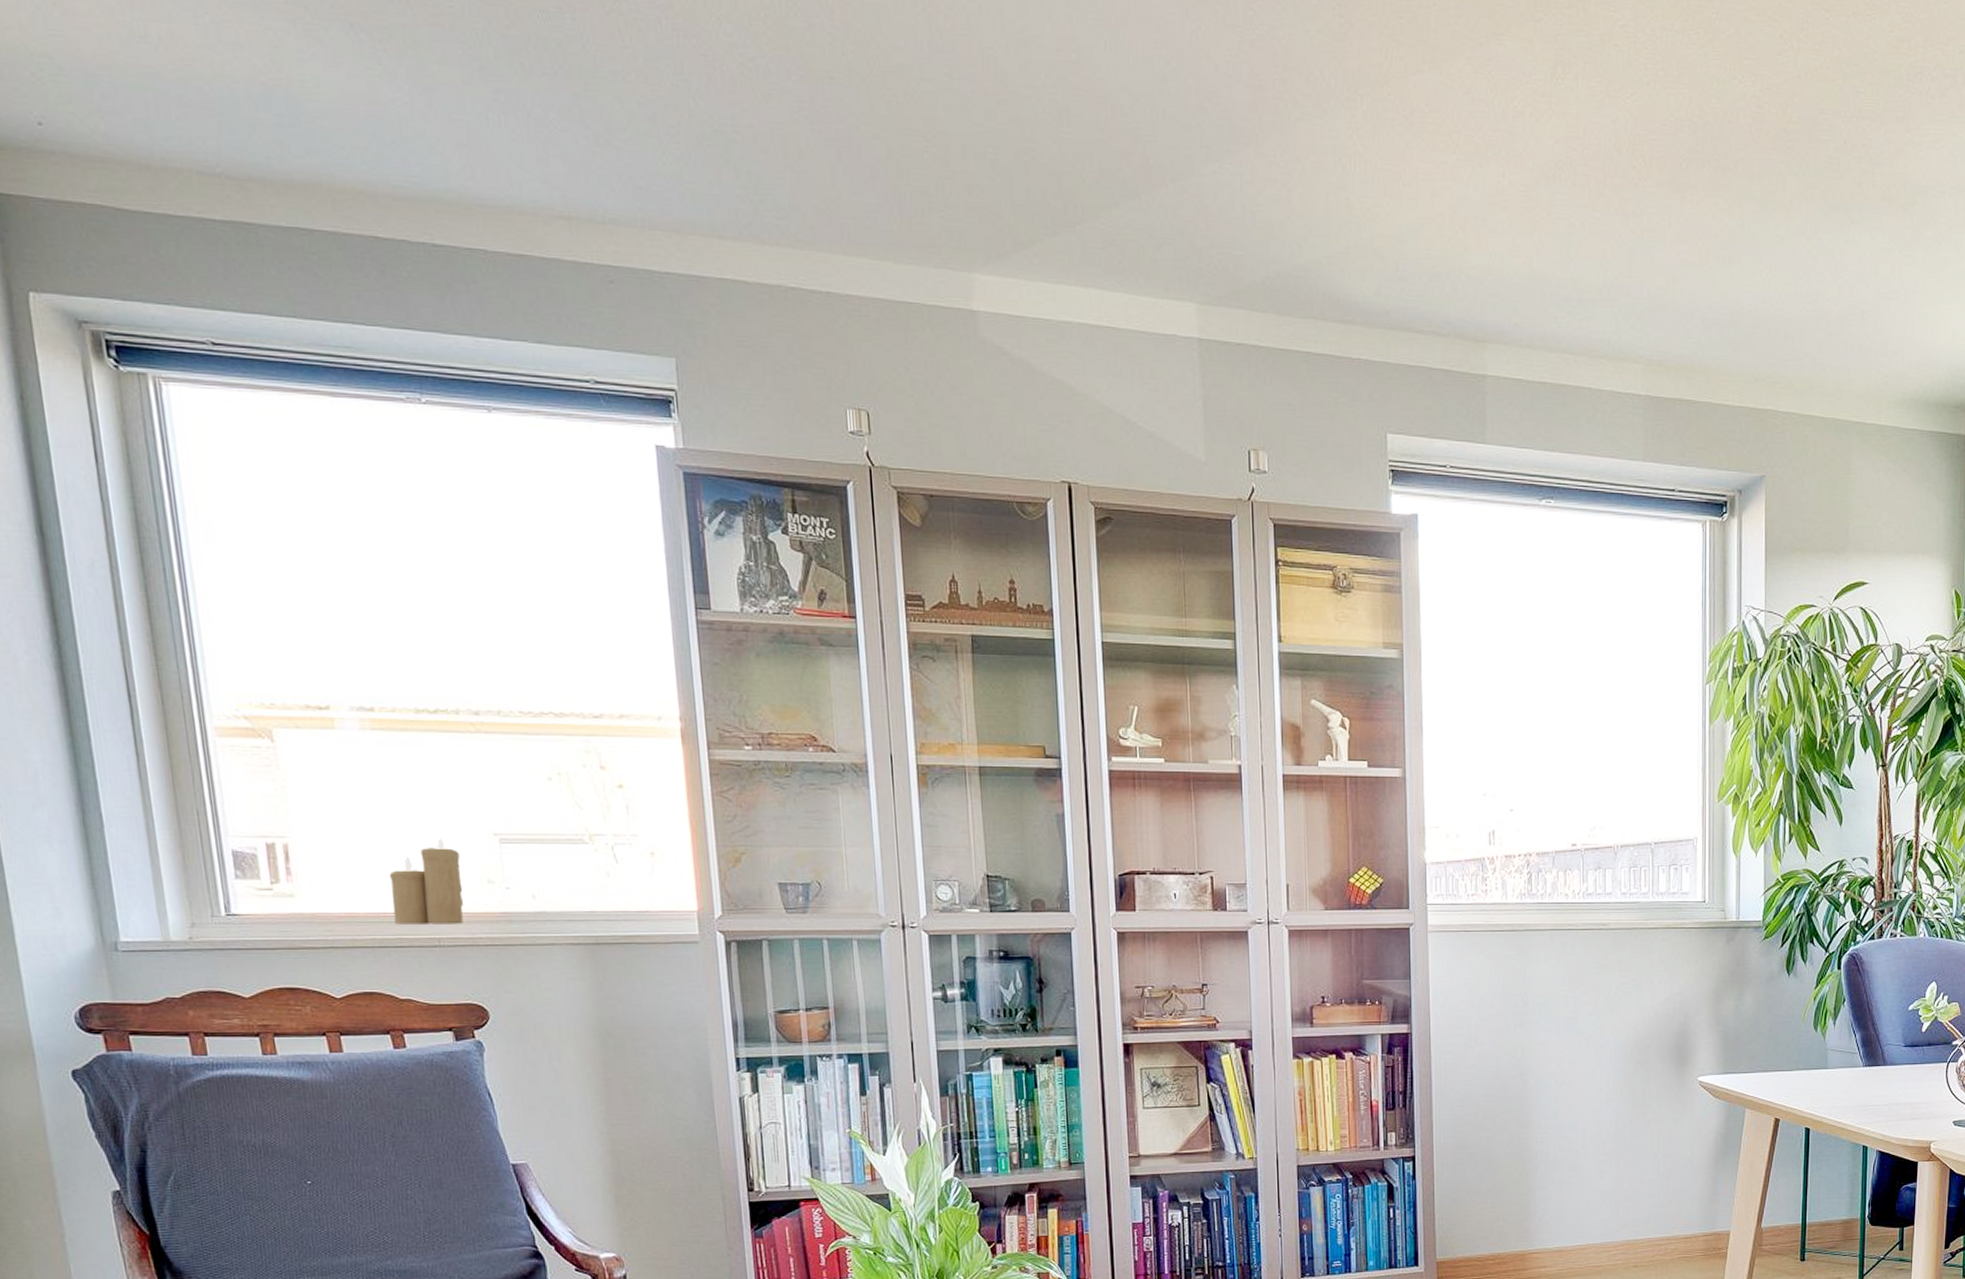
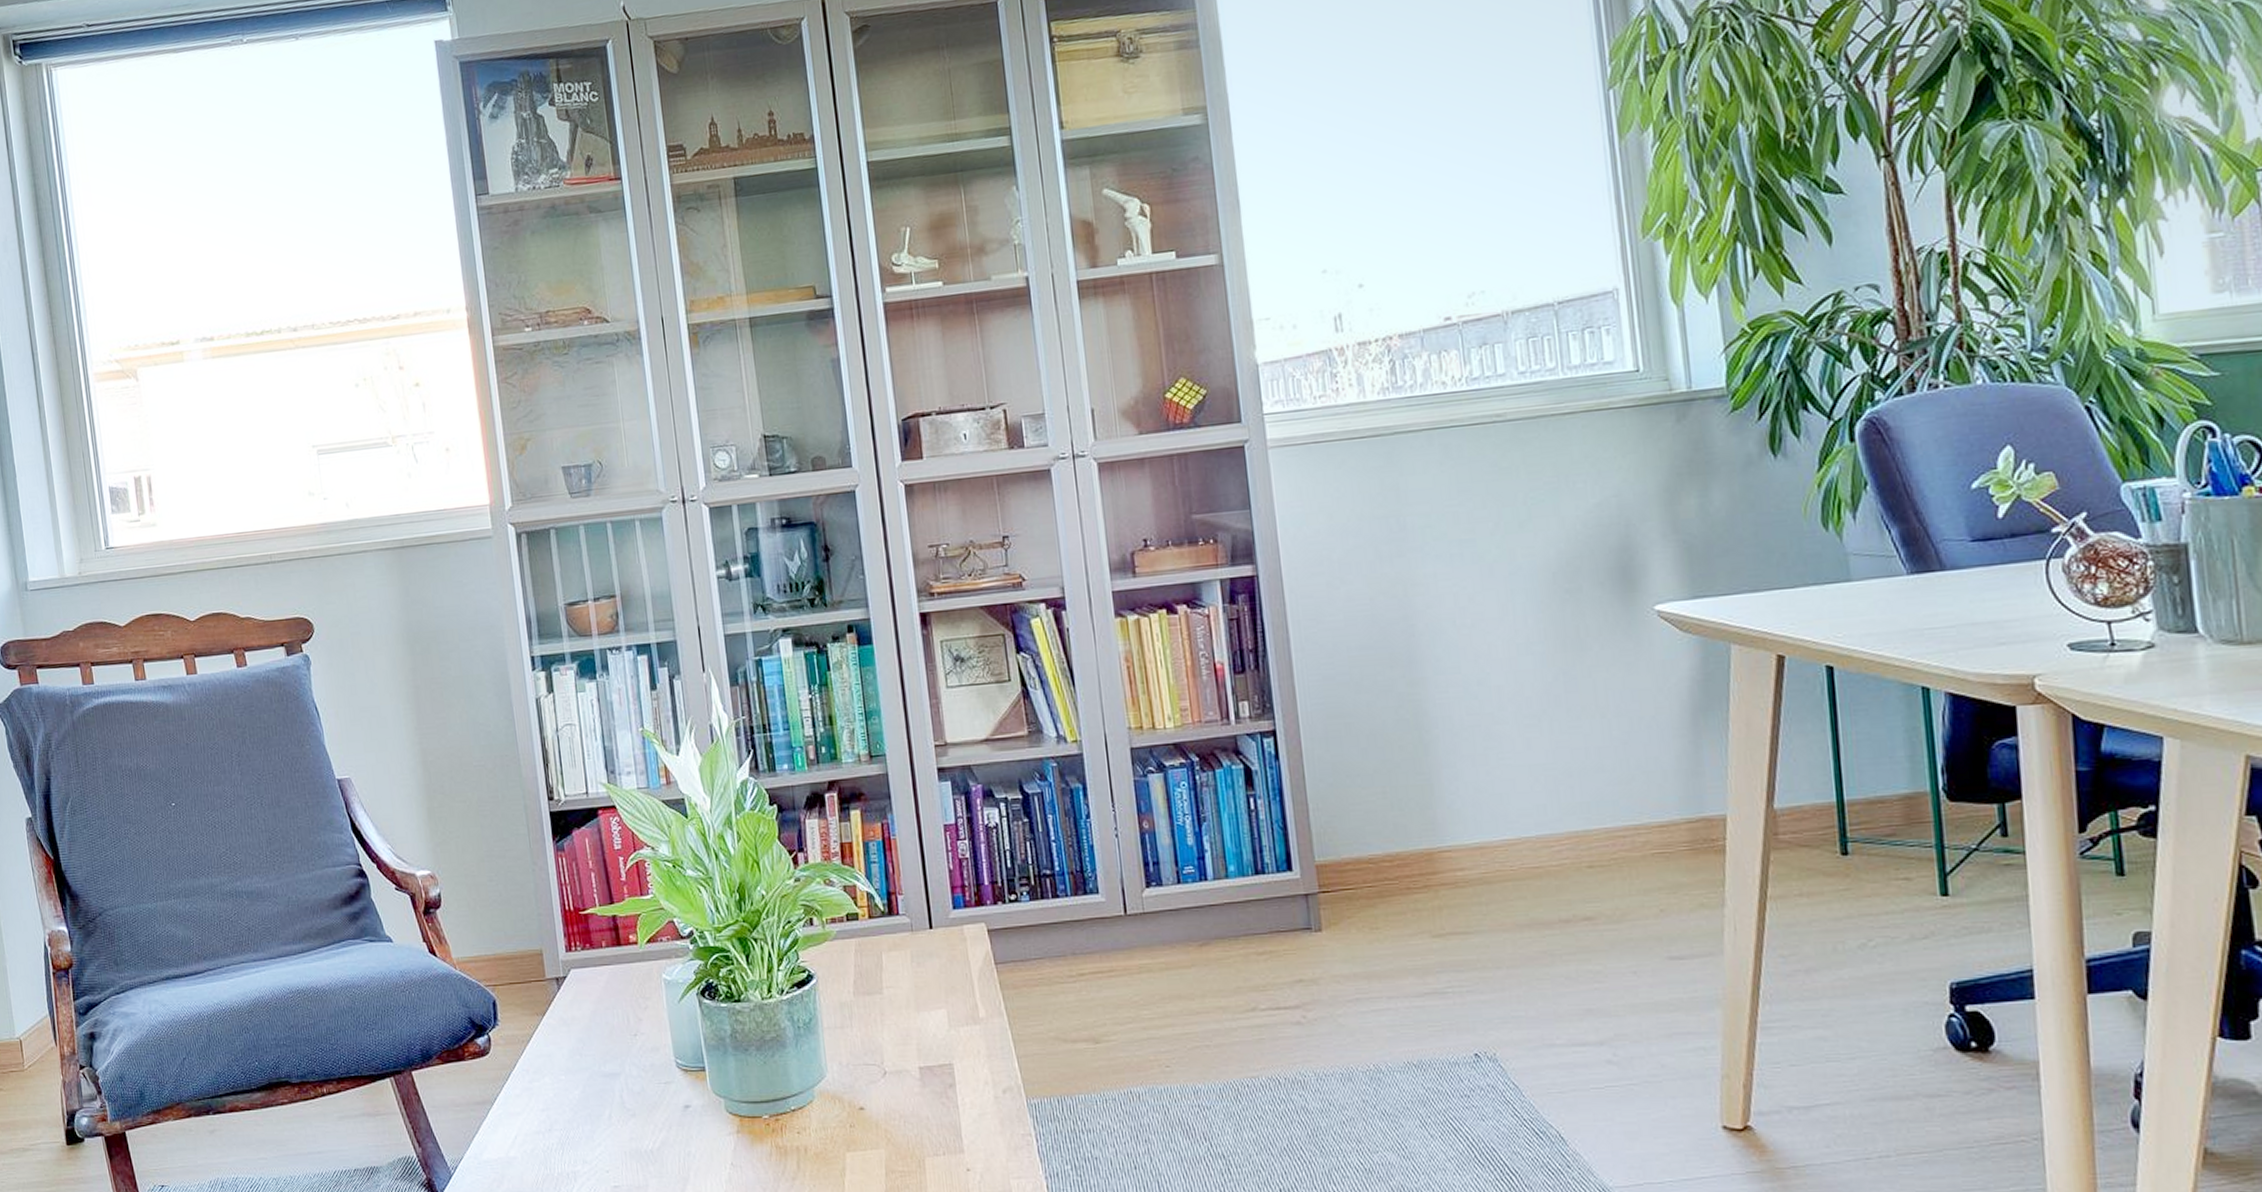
candle: present [389,839,463,924] -> none [229,456,290,544]

